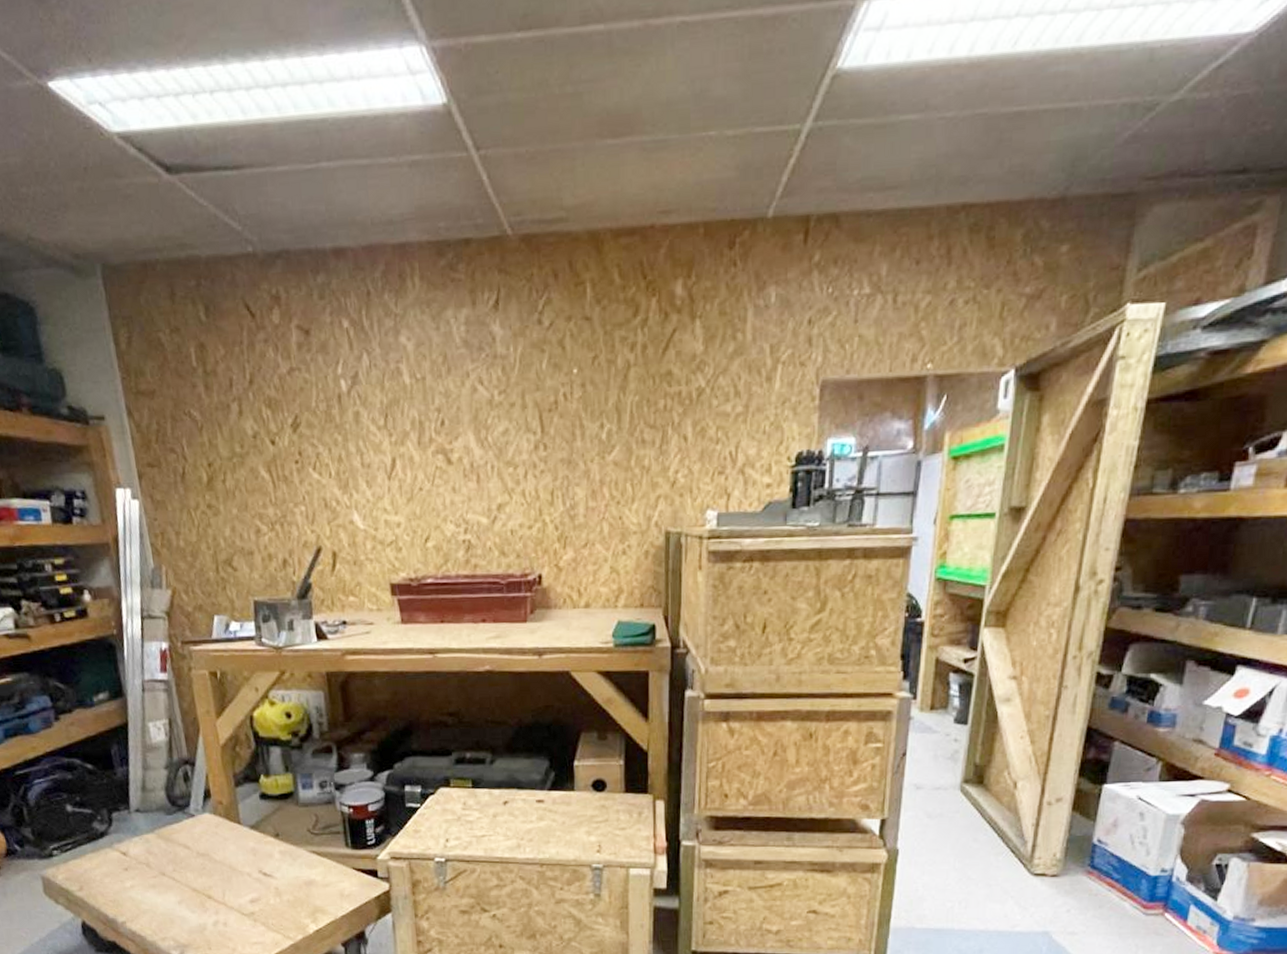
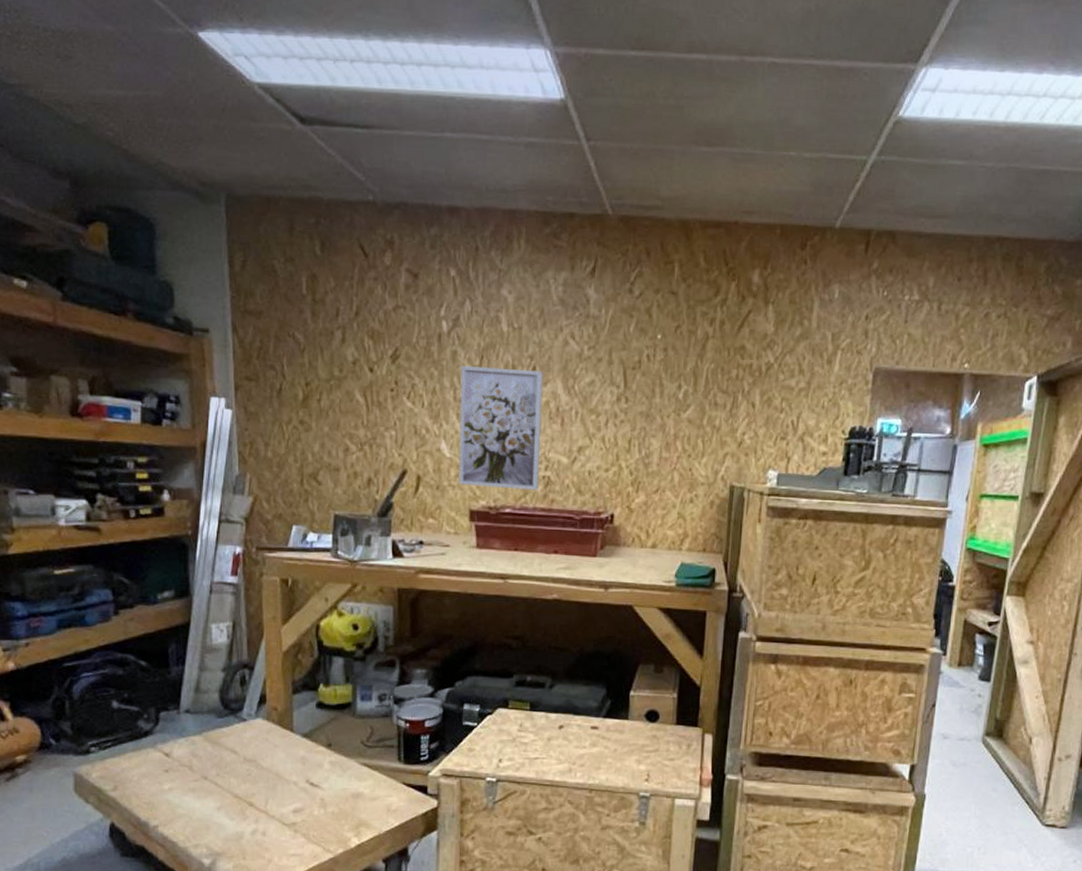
wall art: none [365,424,459,558] -> present [458,365,543,490]

